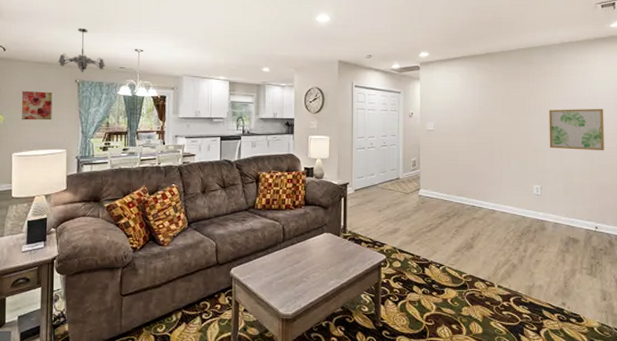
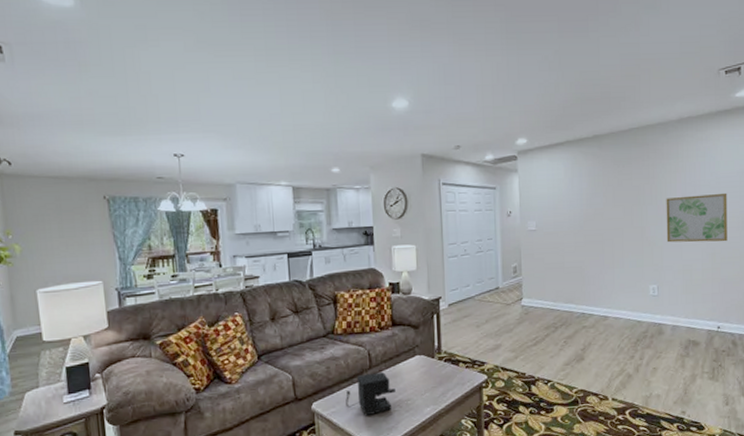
wall art: present [21,91,52,121] -> none [38,212,80,249]
chandelier: present [58,27,105,72] -> none [79,130,139,186]
coffee maker: none [260,246,304,284] -> present [346,372,395,416]

